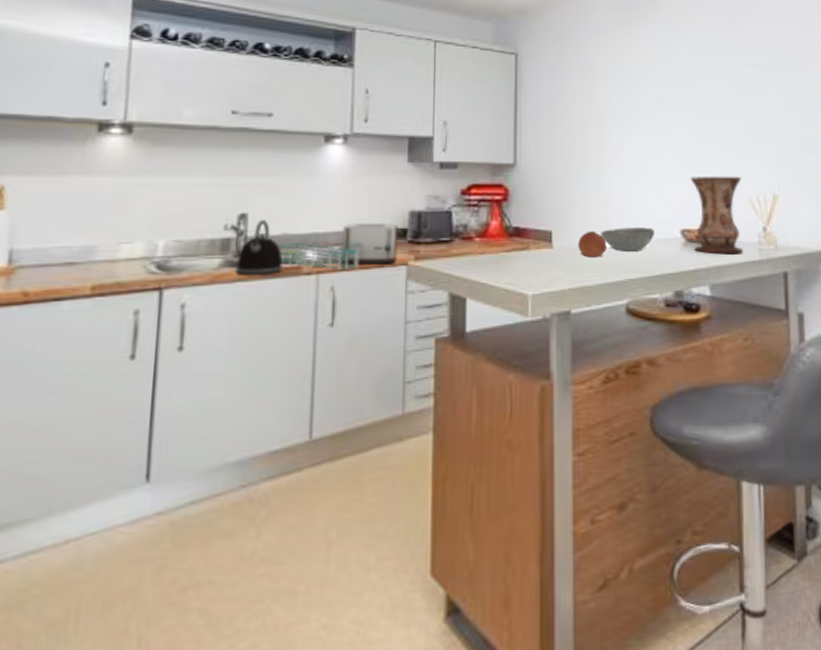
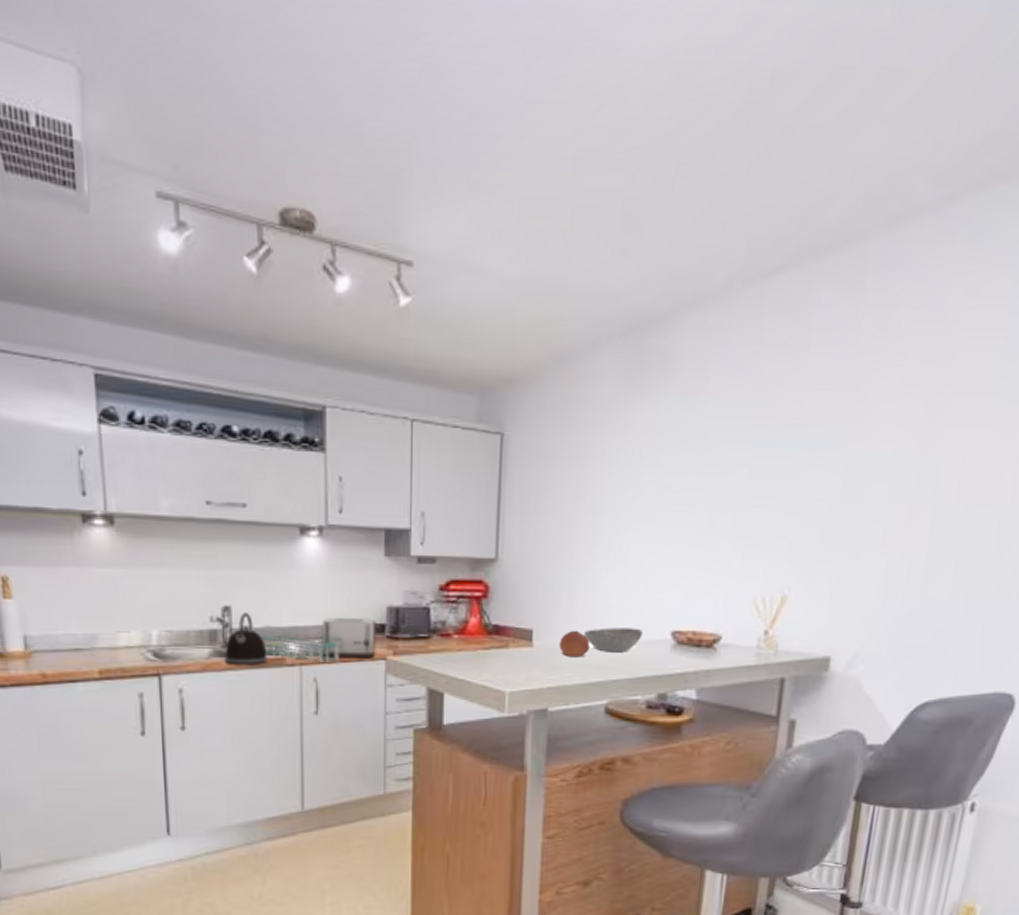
vase: present [690,176,744,255] -> none [684,573,748,659]

